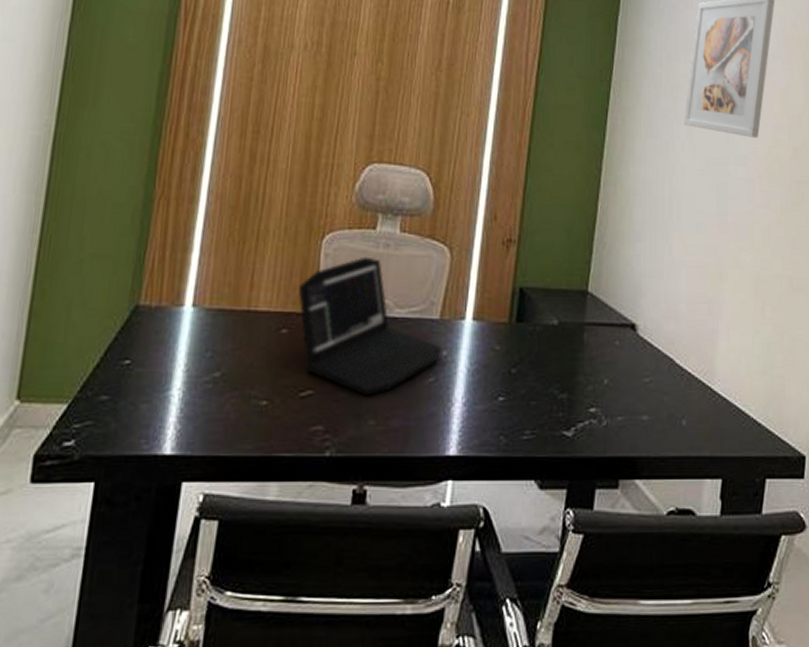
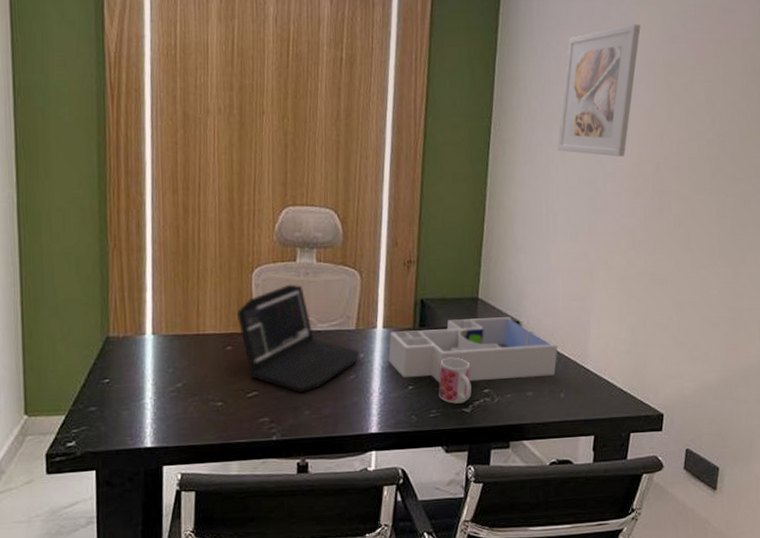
desk organizer: none [476,316,681,397] -> present [388,317,558,383]
mug: none [535,363,575,424] -> present [438,357,471,404]

